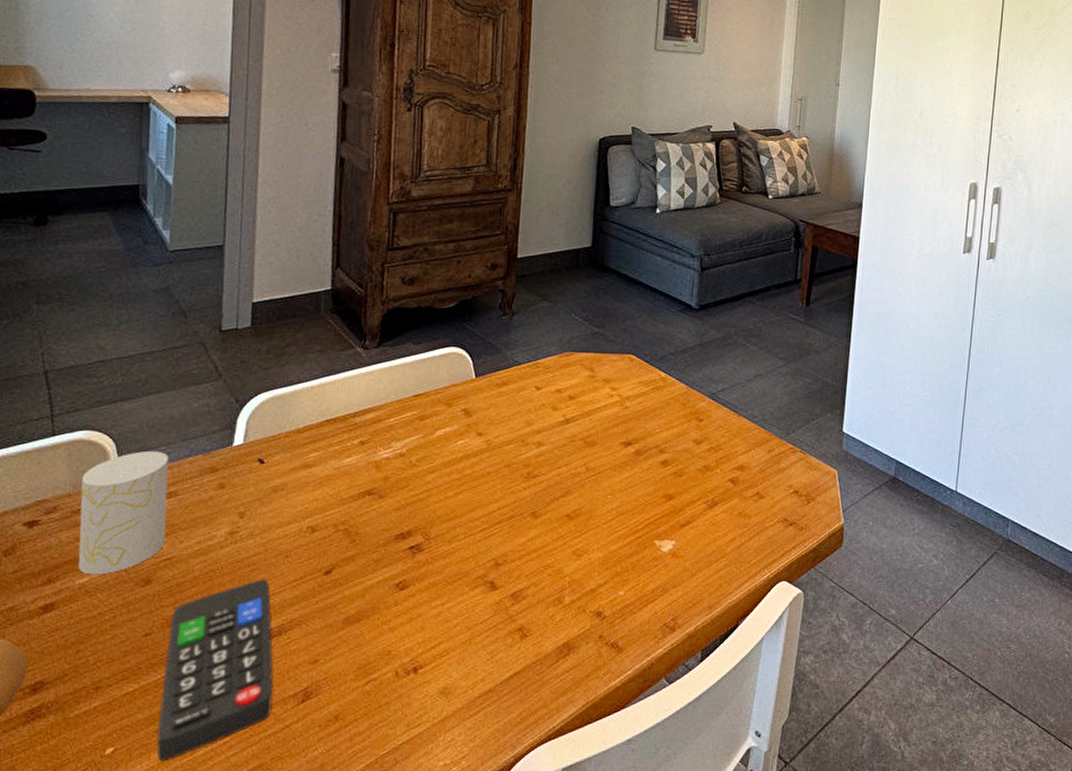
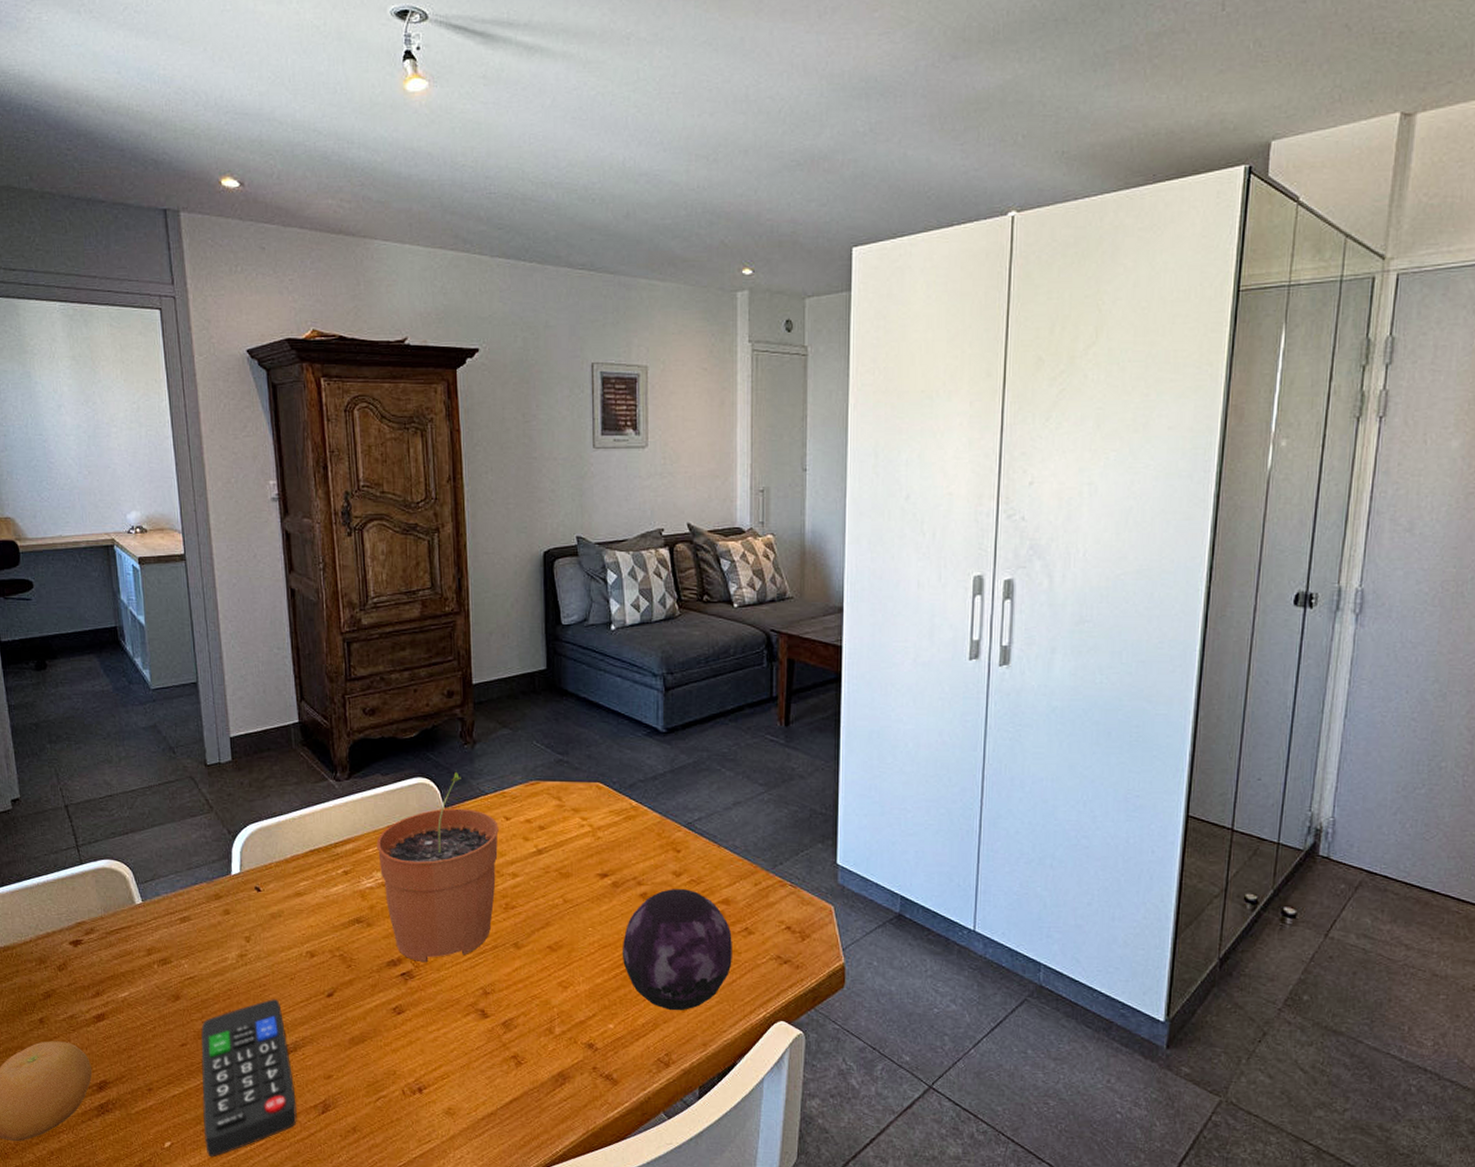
cup: present [78,450,169,575] -> none [110,878,186,990]
plant pot: none [399,343,529,534] -> present [376,772,499,962]
decorative orb: none [638,456,744,575] -> present [622,889,732,1011]

